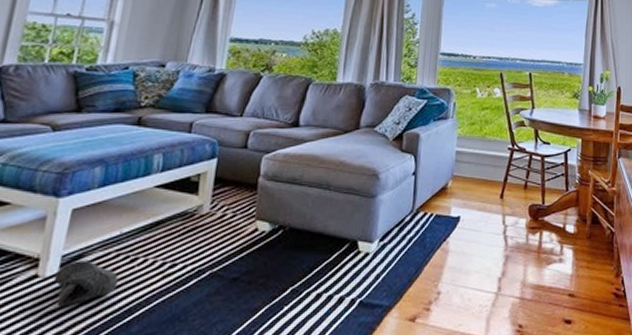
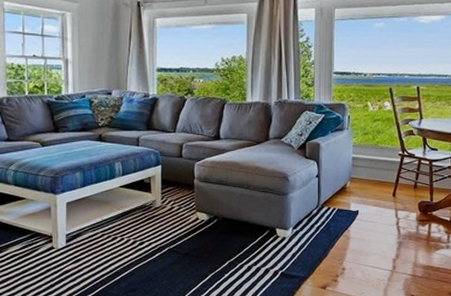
sneaker: present [53,260,118,307] -> none [64,238,106,269]

